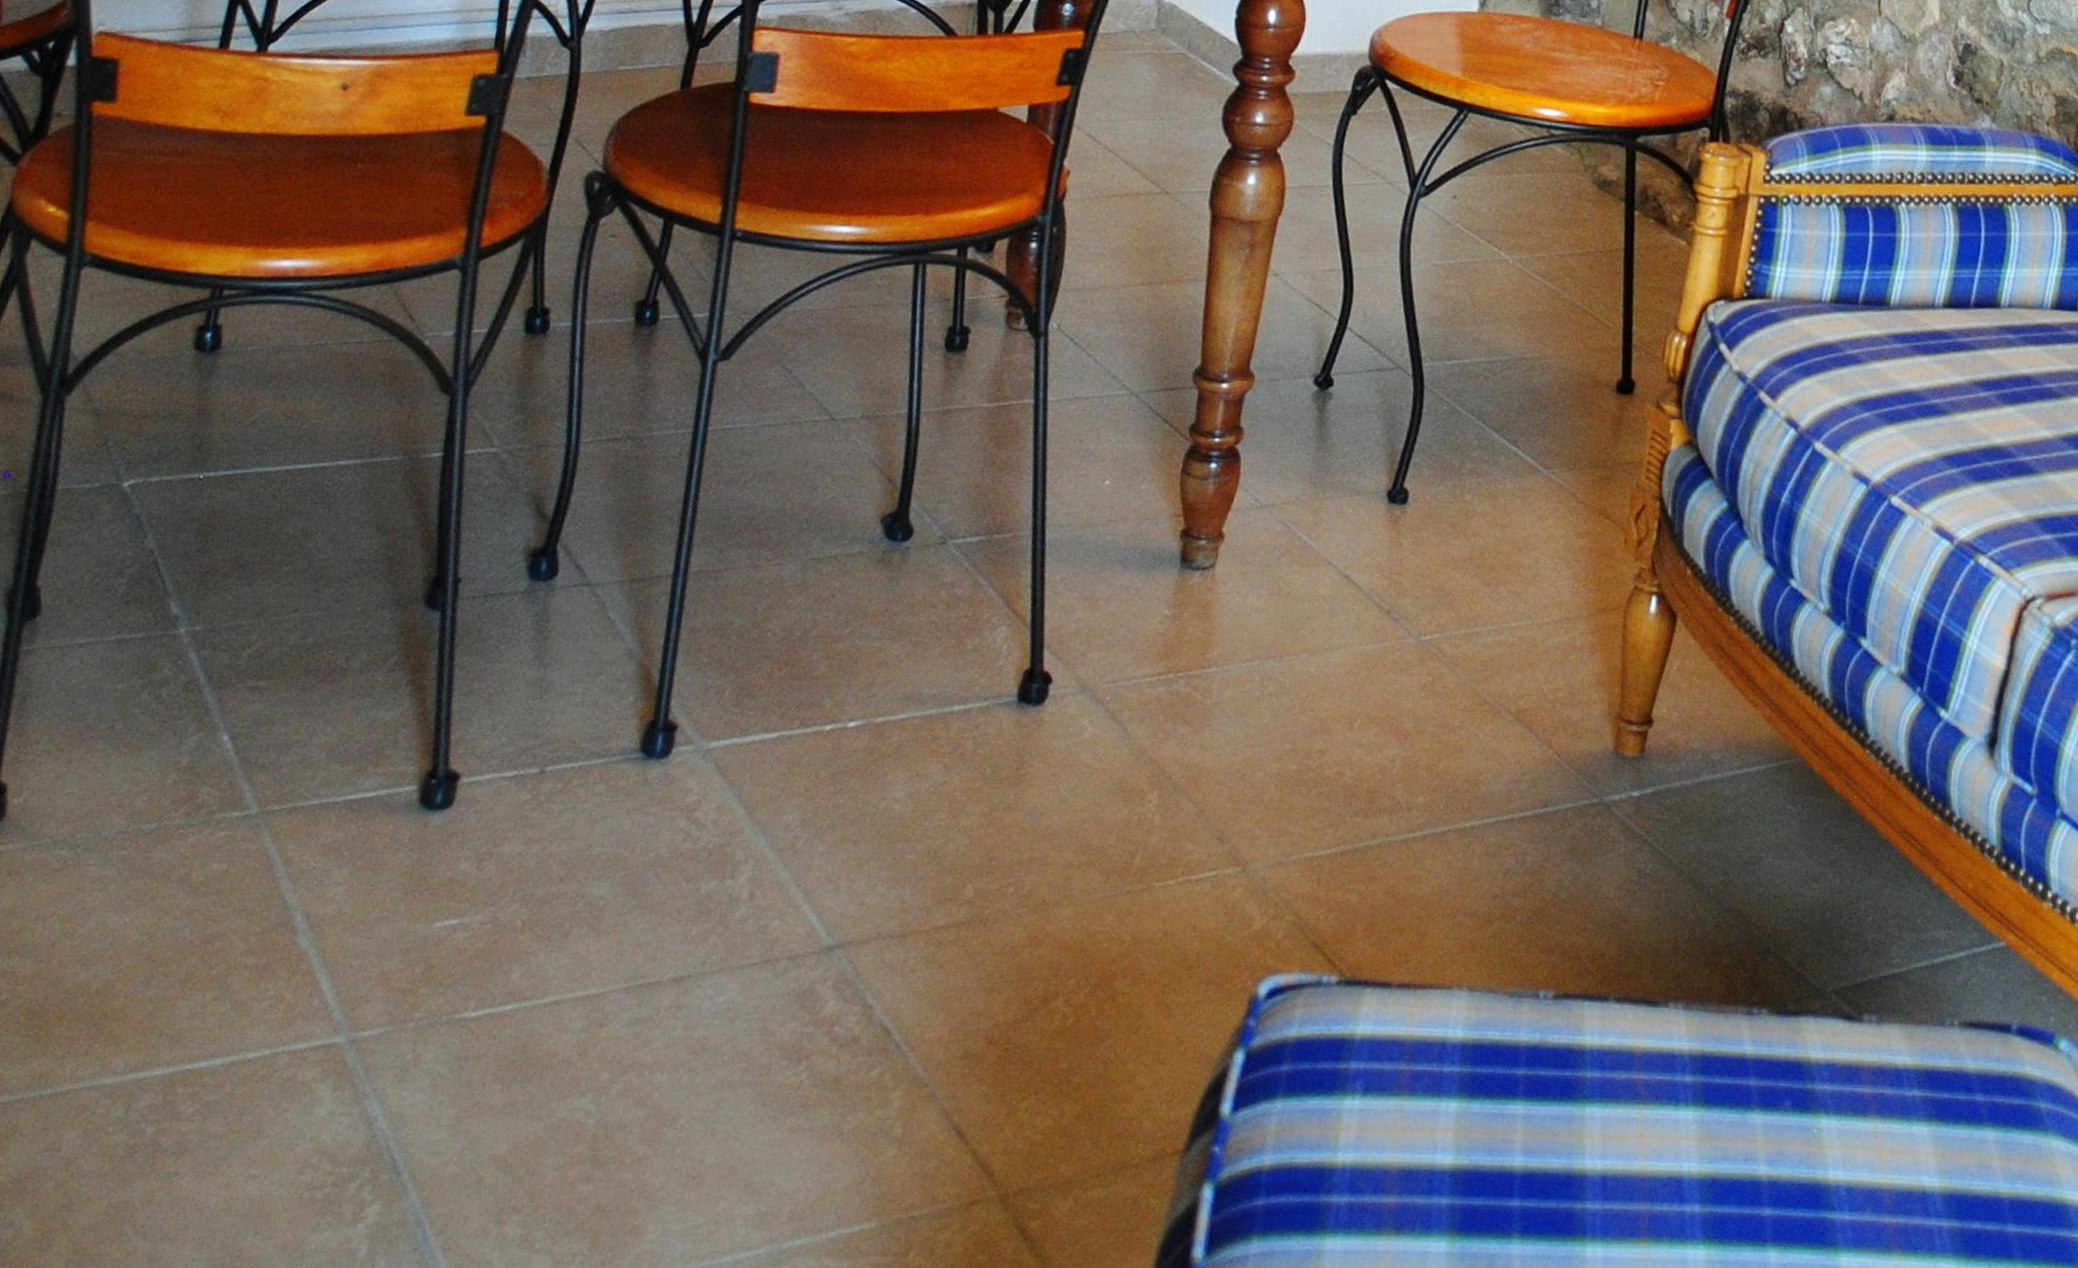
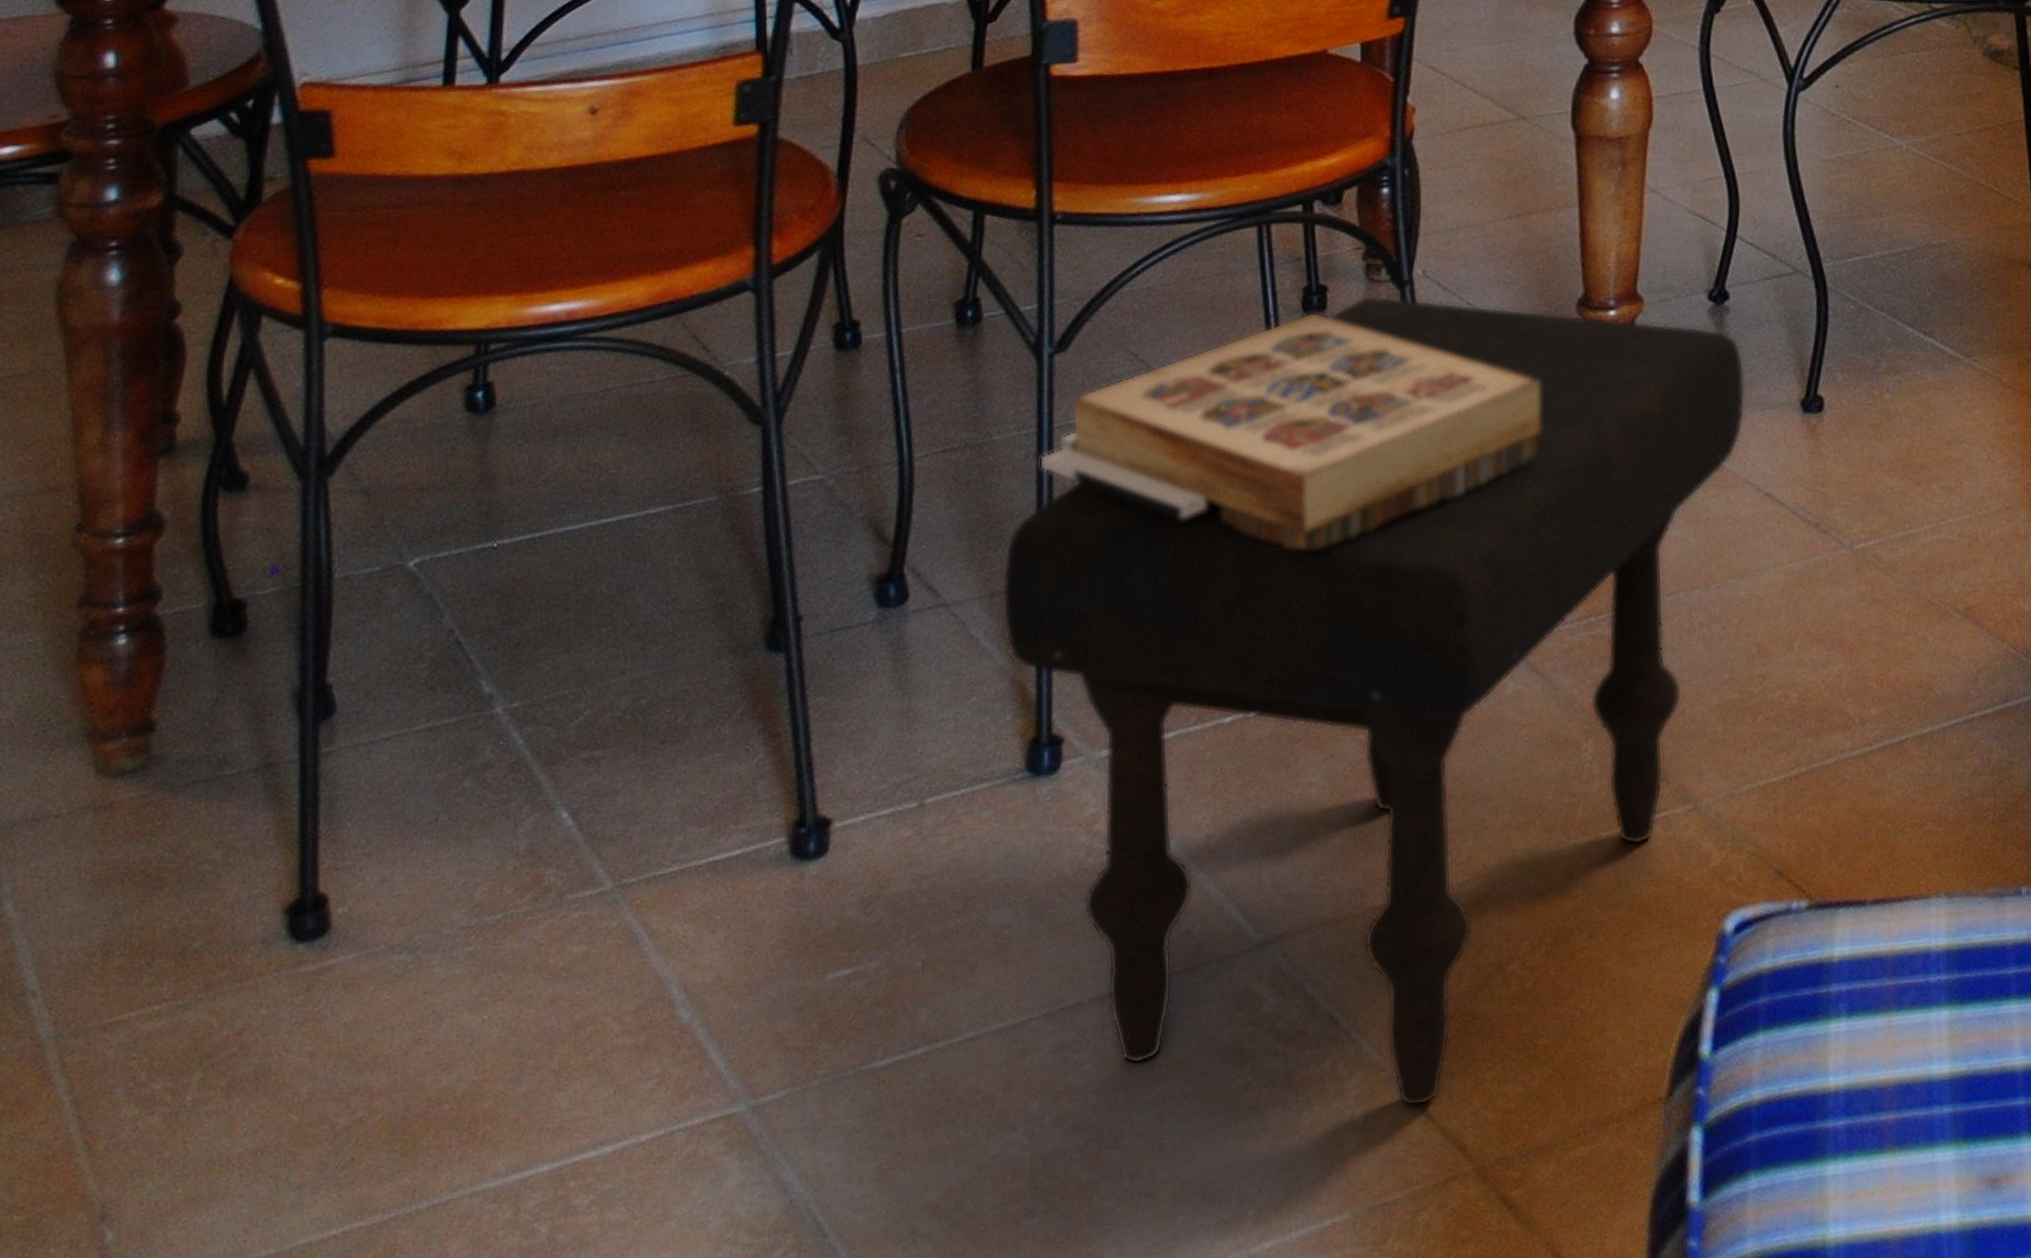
ottoman: none [639,342,1340,1126] -> present [1002,296,1746,1107]
book: none [690,351,1151,575] -> present [1039,311,1541,549]

